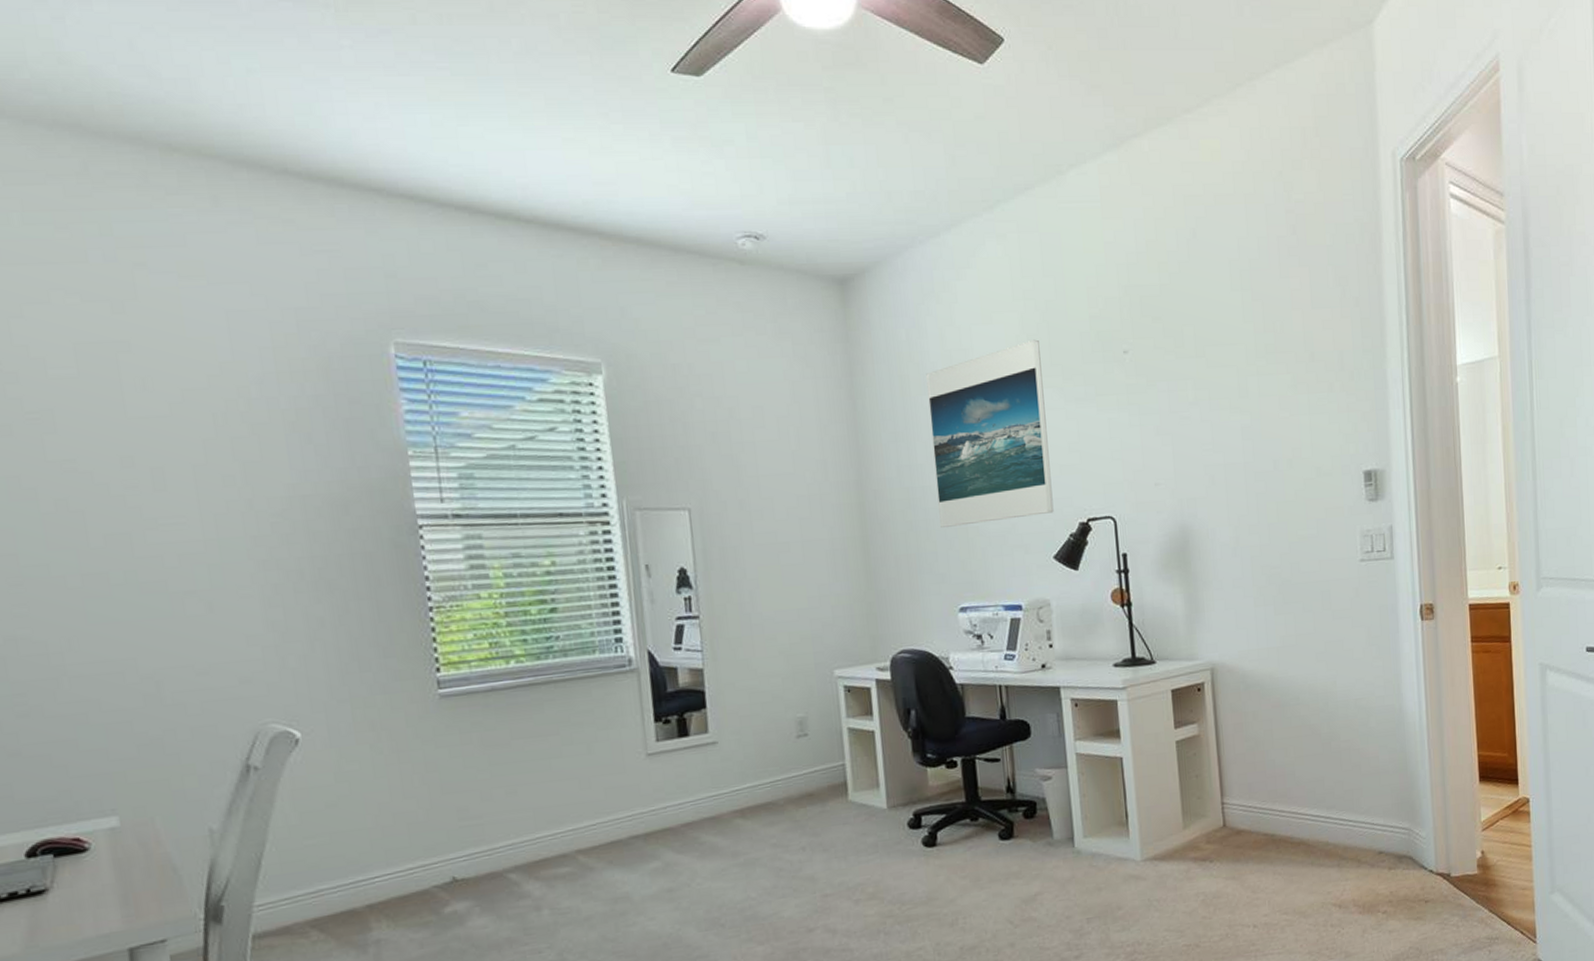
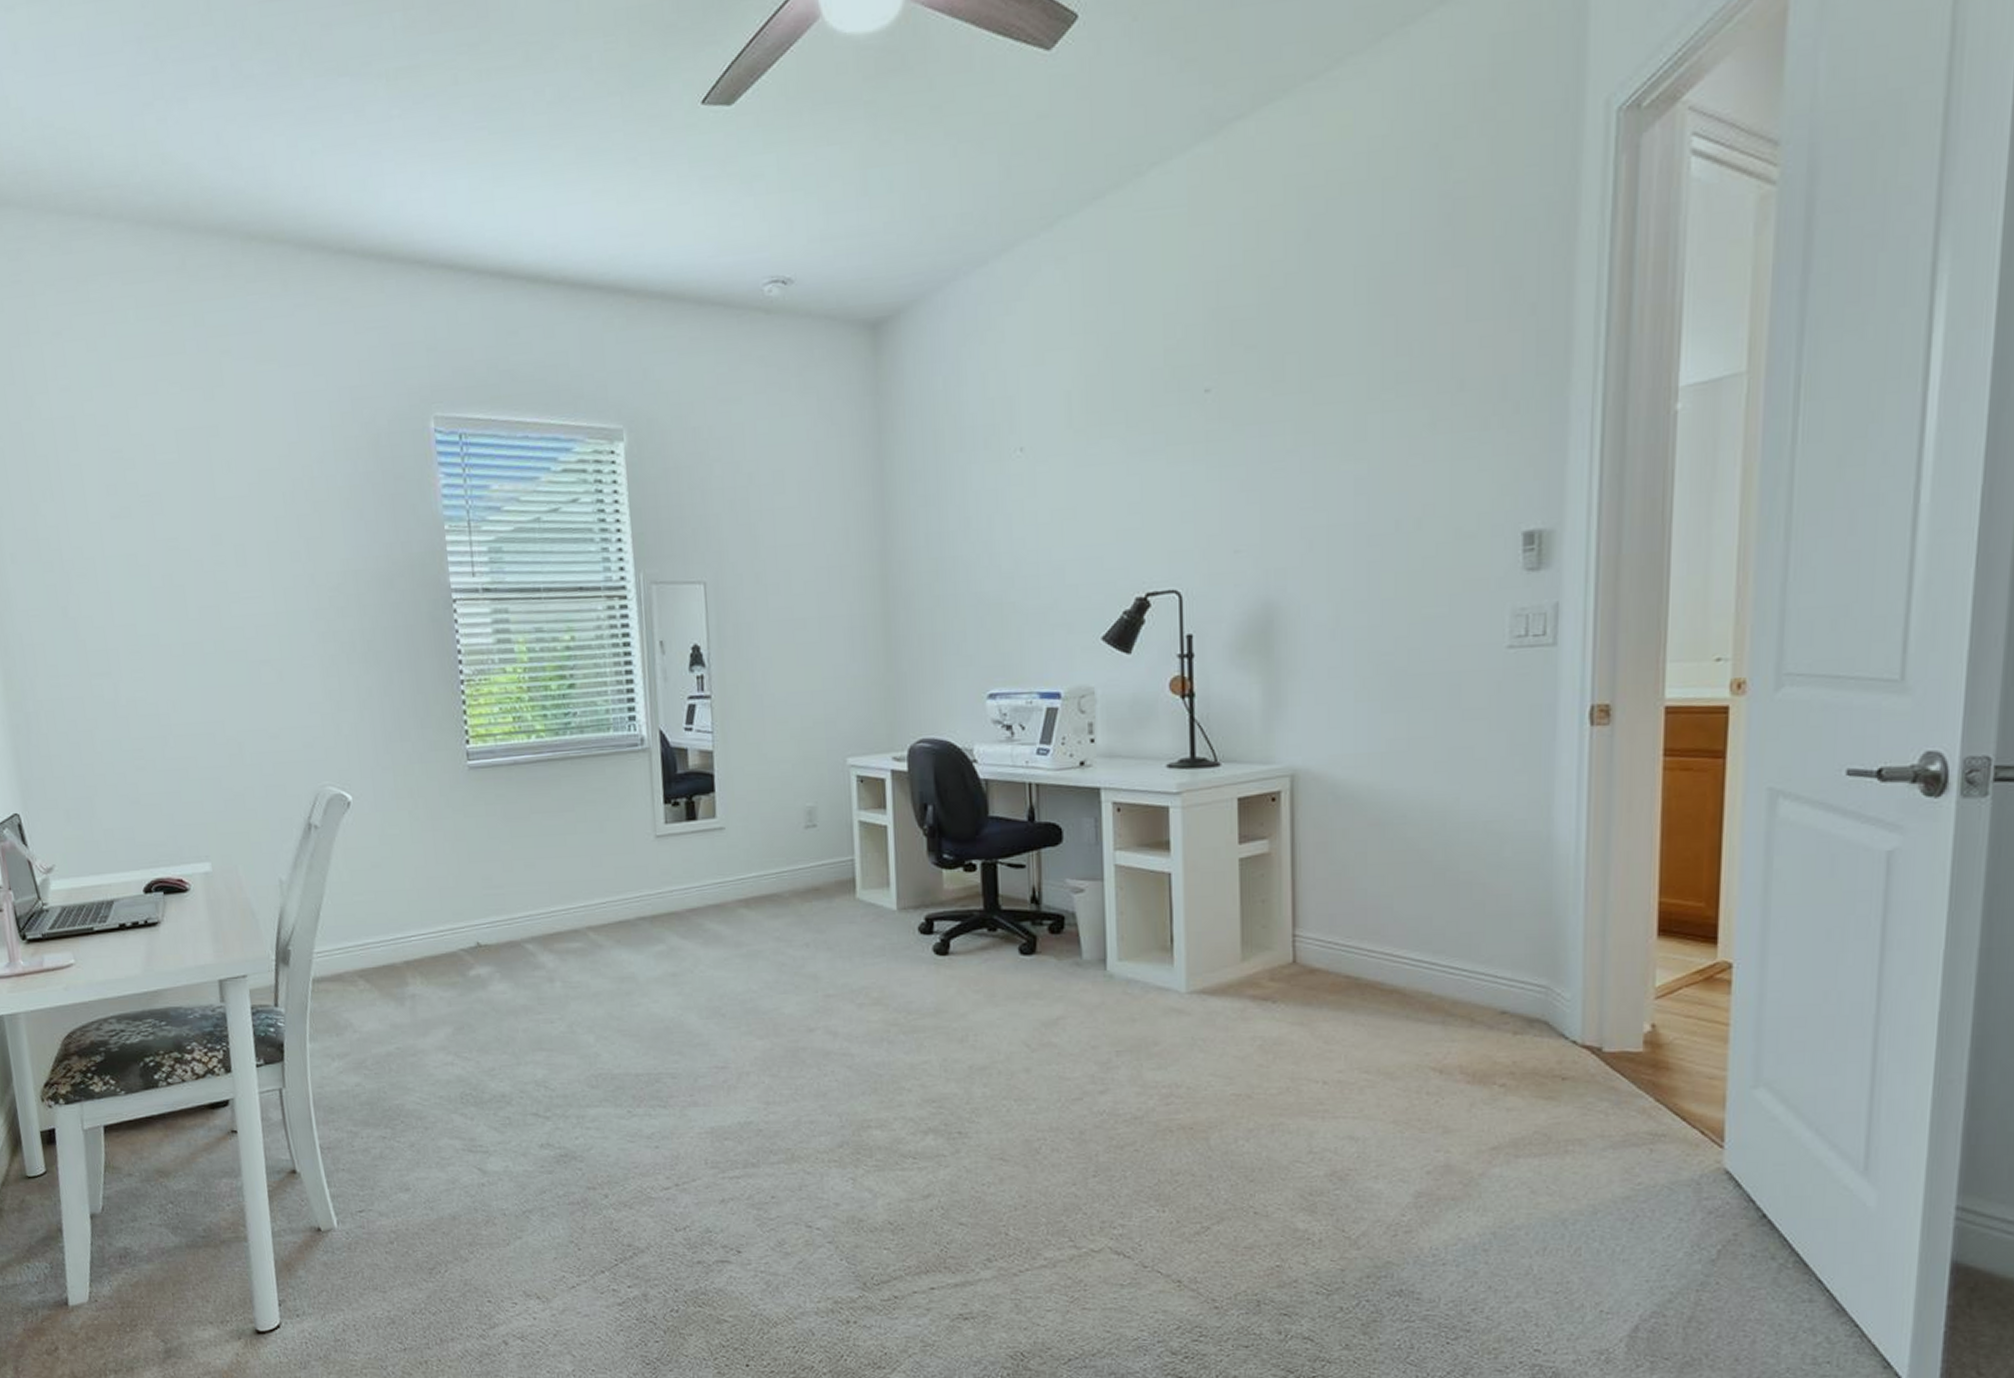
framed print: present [926,339,1054,527] -> none [963,380,1106,603]

